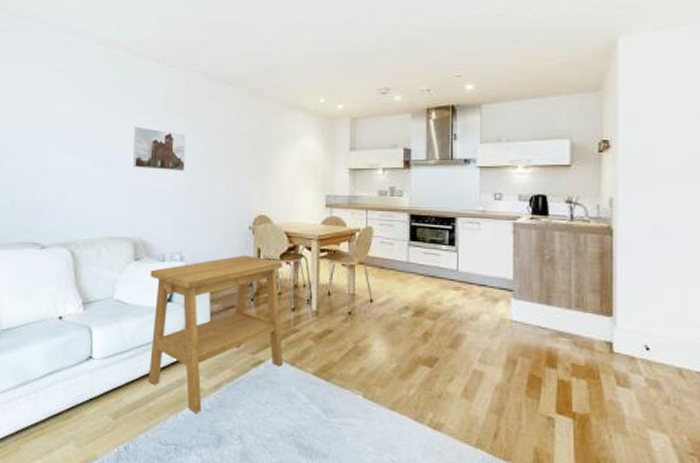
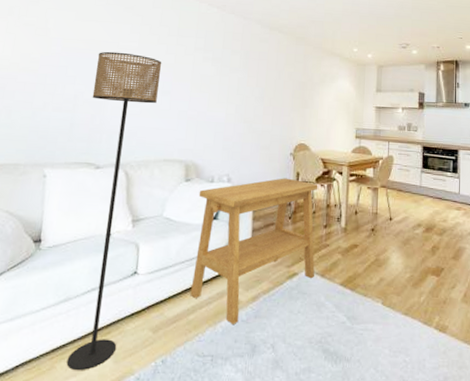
floor lamp: none [30,120,100,453] -> present [66,51,162,371]
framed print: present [133,126,186,172] -> none [190,62,240,103]

